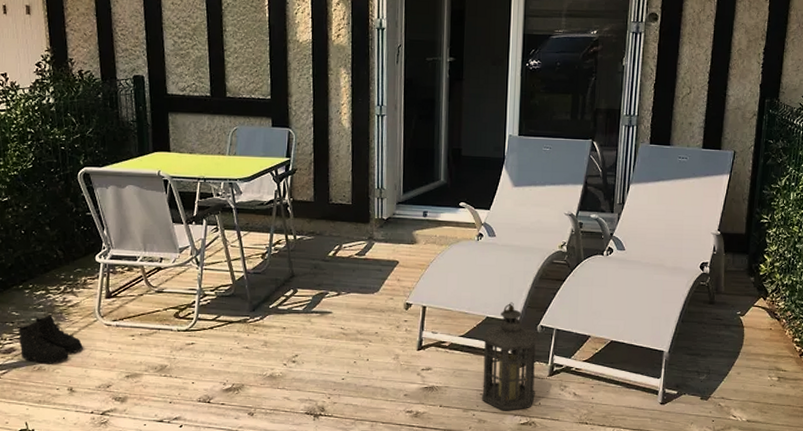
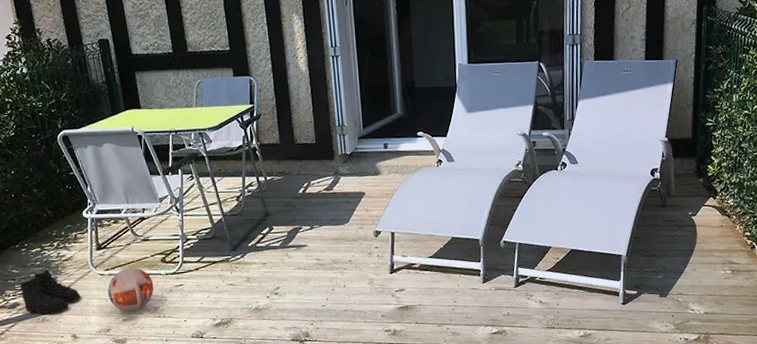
ball: none [112,320,163,368] -> present [107,267,154,312]
lantern: present [482,302,537,411] -> none [450,221,504,323]

